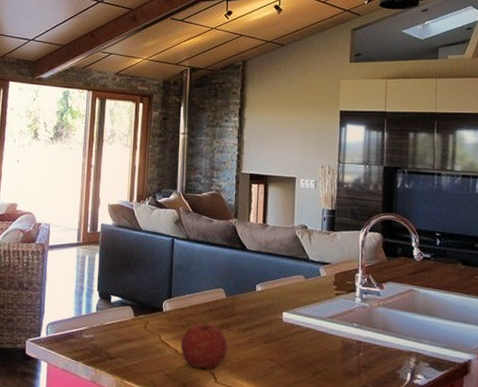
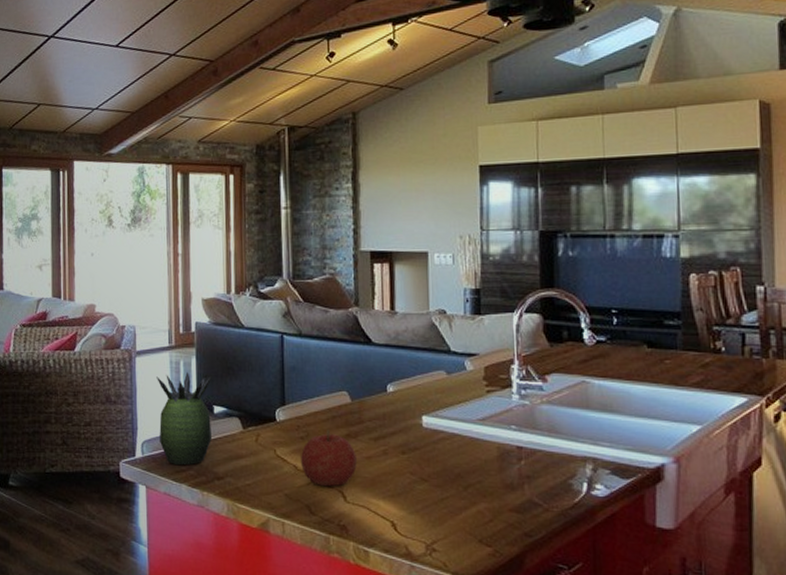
succulent plant: none [63,266,112,346] -> present [157,372,213,465]

